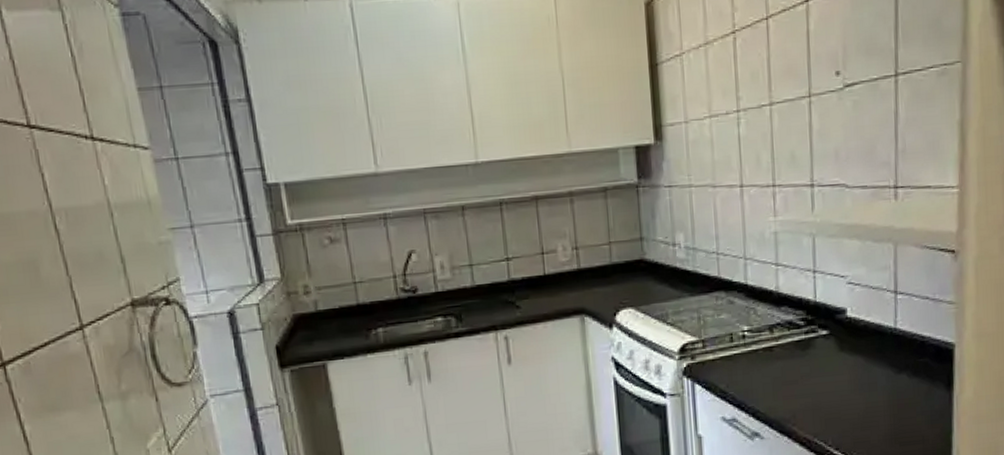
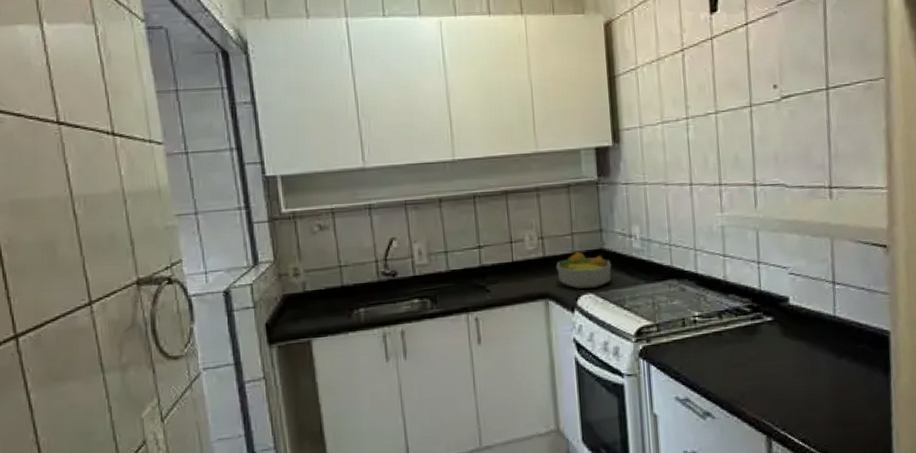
fruit bowl: none [592,262,653,304] -> present [556,252,612,290]

